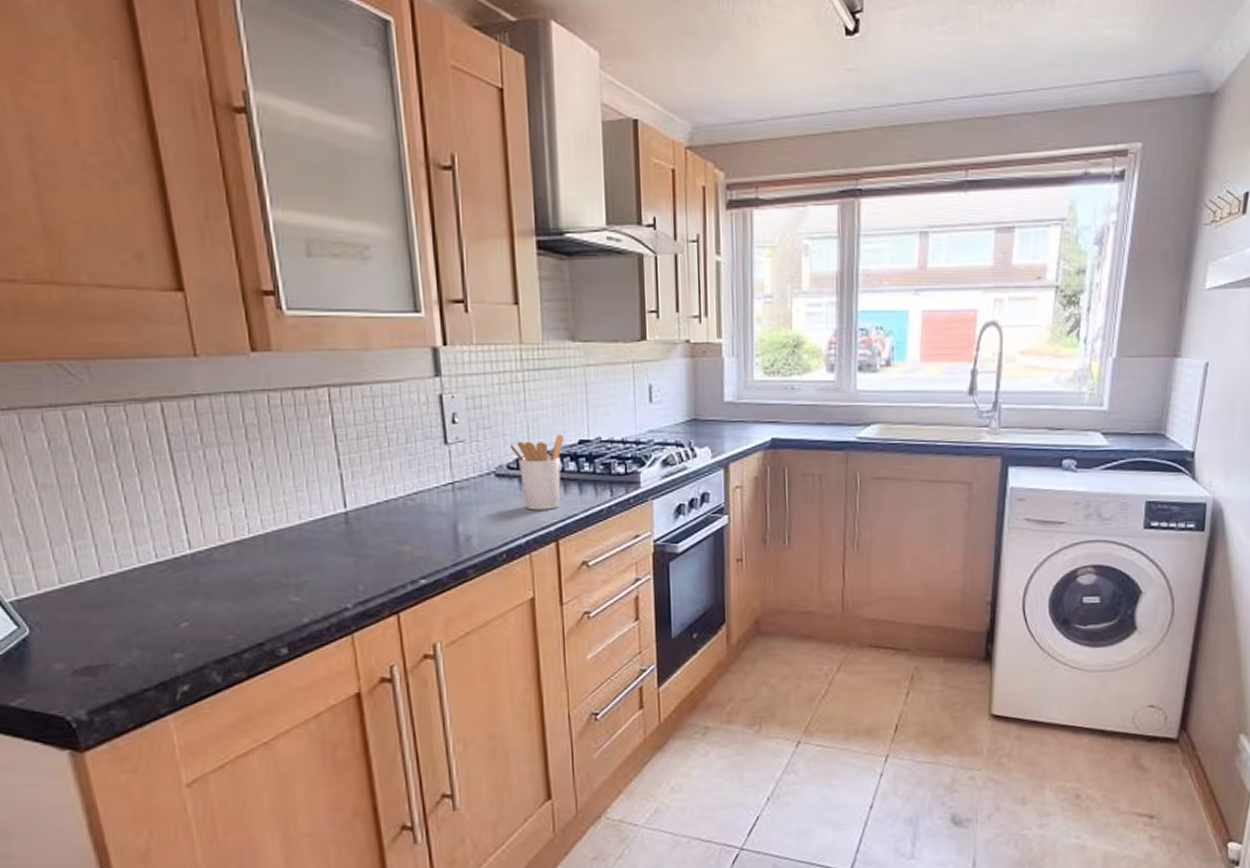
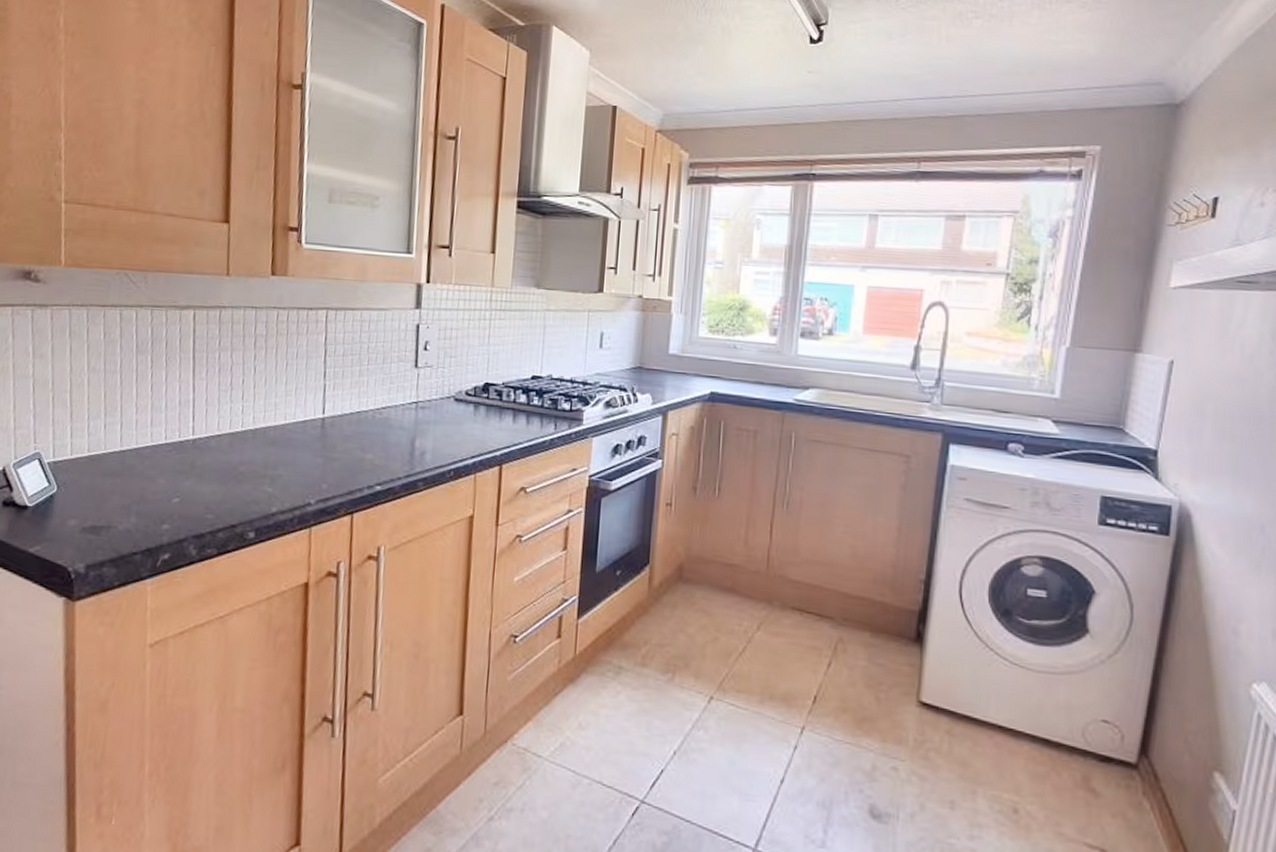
utensil holder: present [509,434,563,510] -> none [470,368,518,436]

